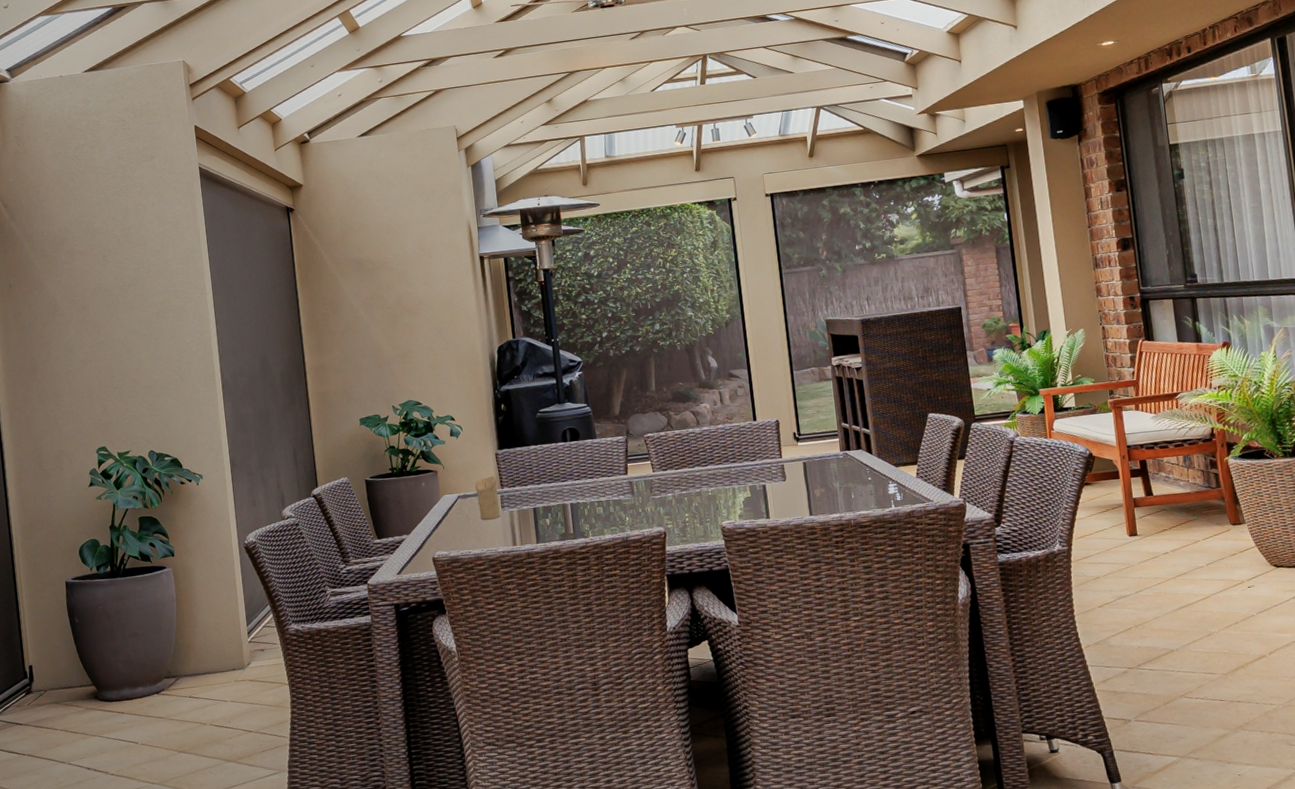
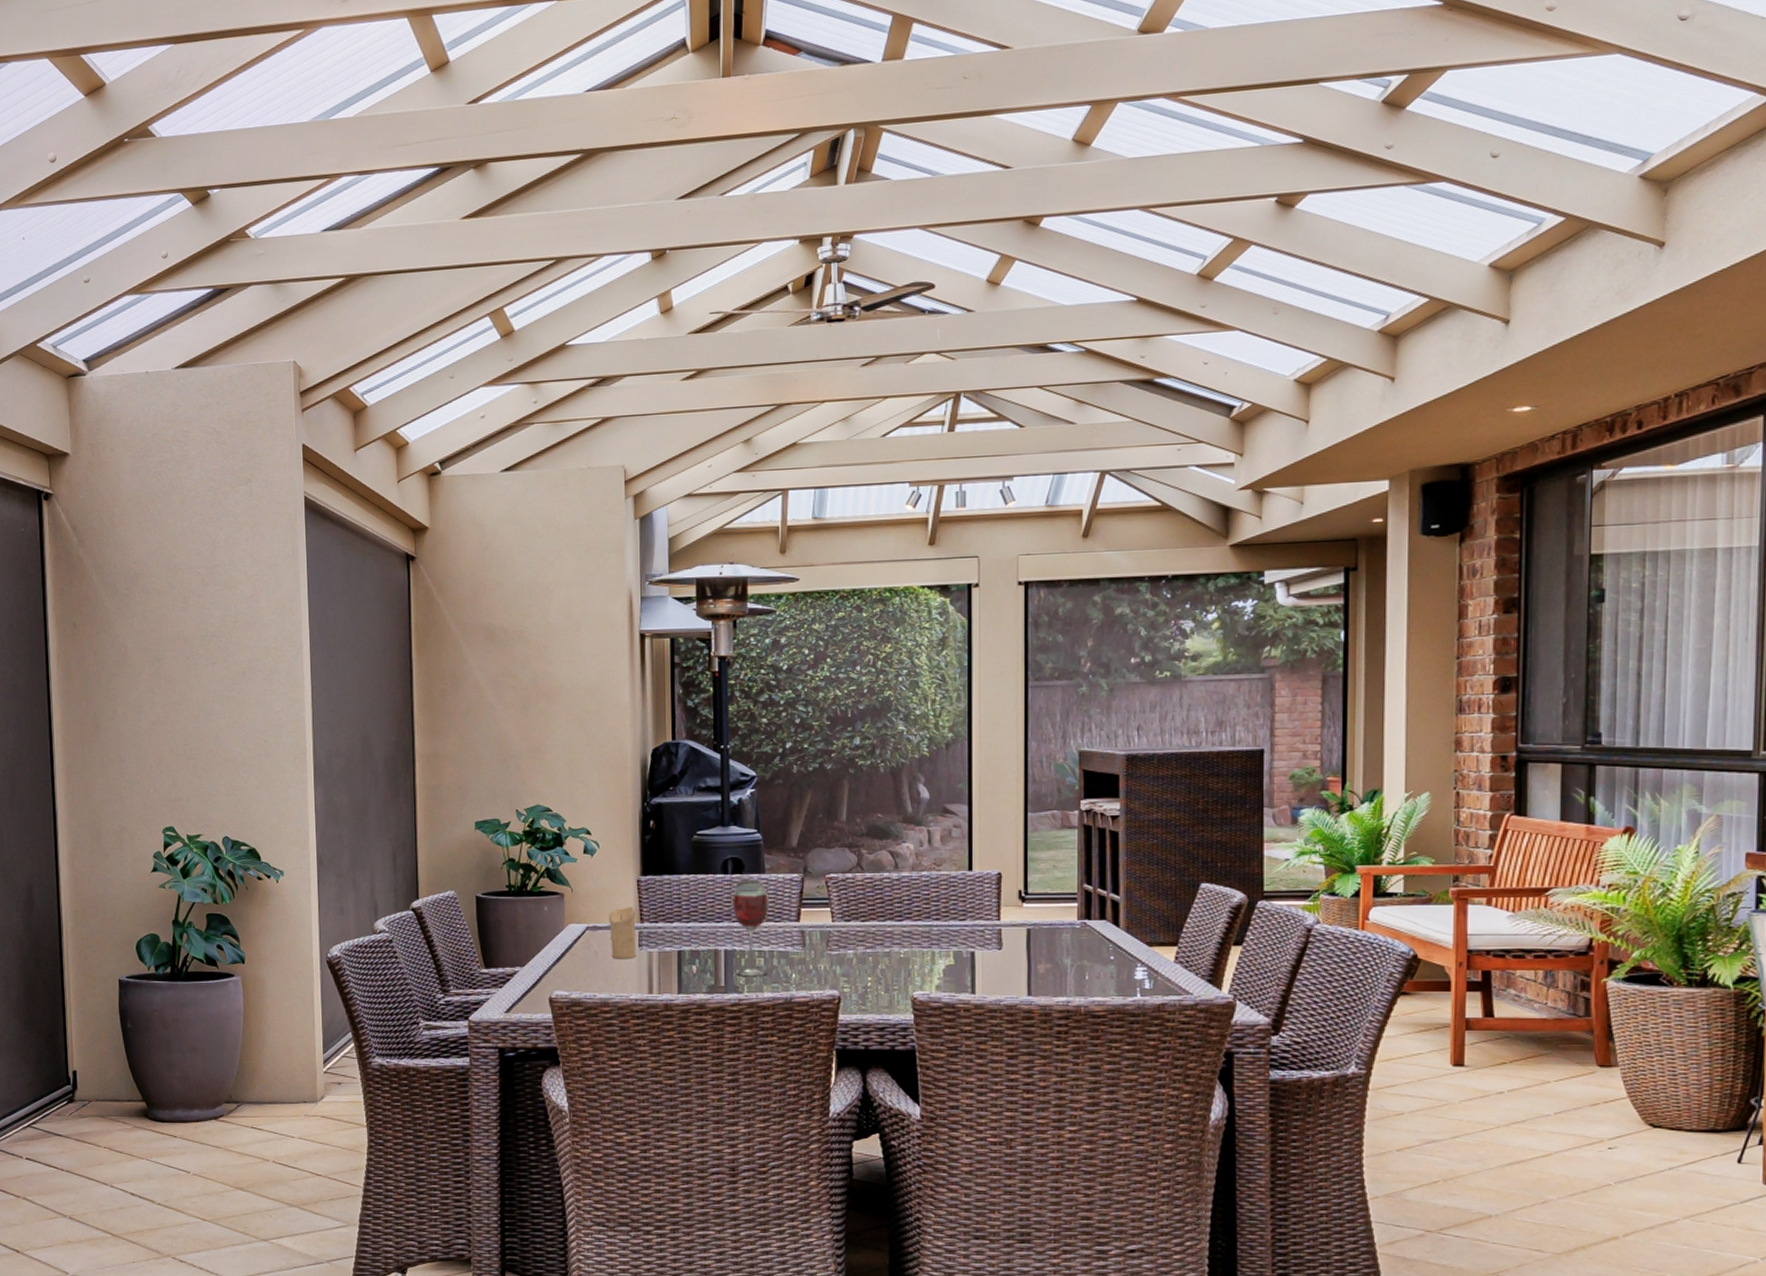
wineglass: none [572,444,607,524] -> present [731,880,770,977]

